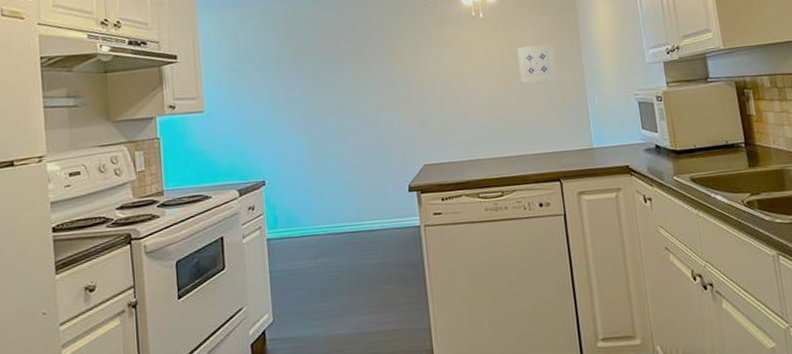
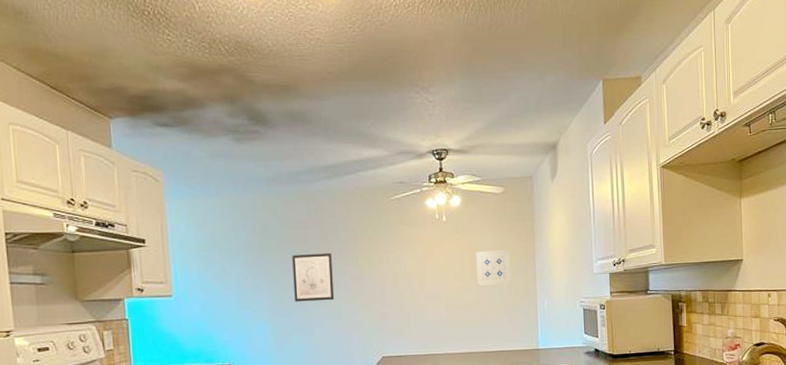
wall art: none [325,57,370,111] -> present [292,252,334,302]

